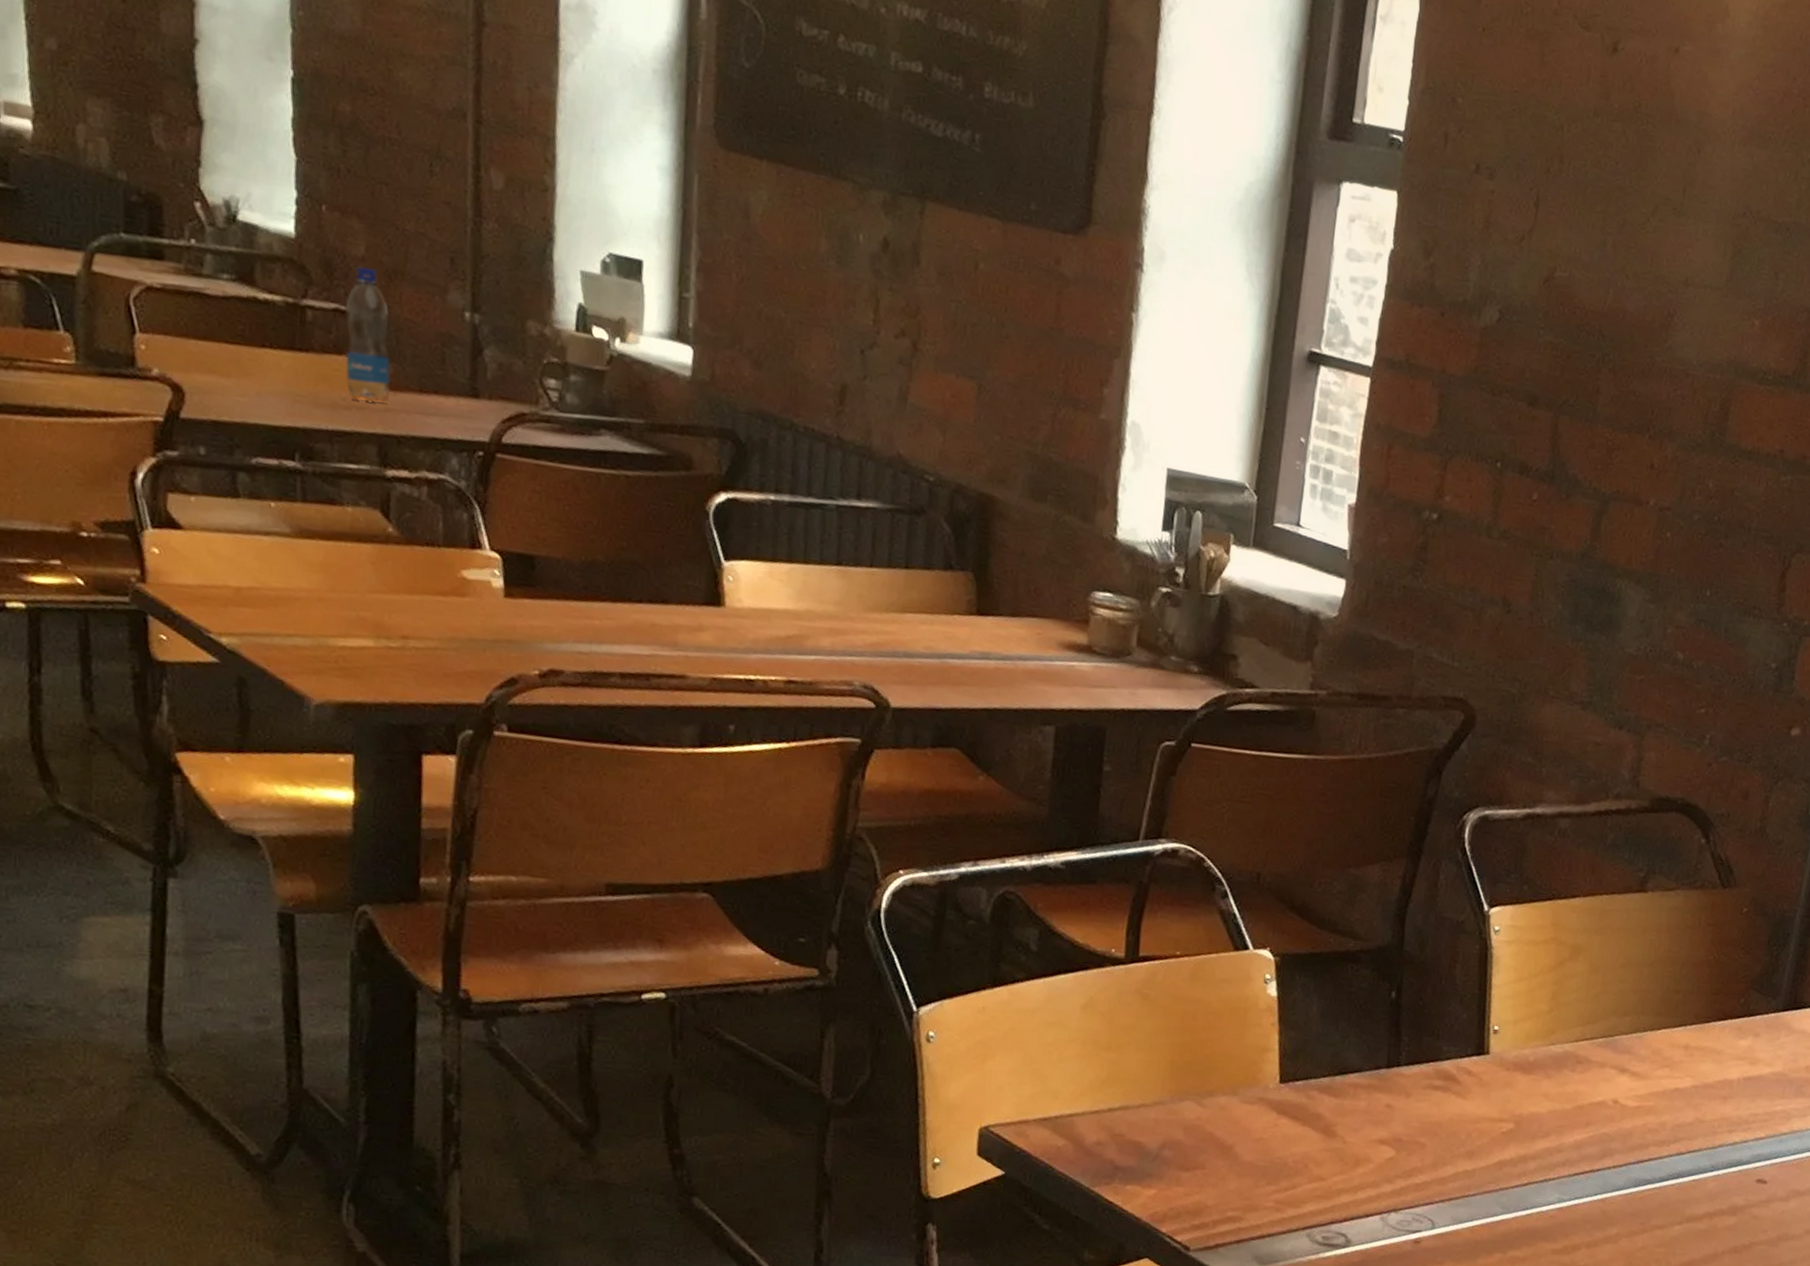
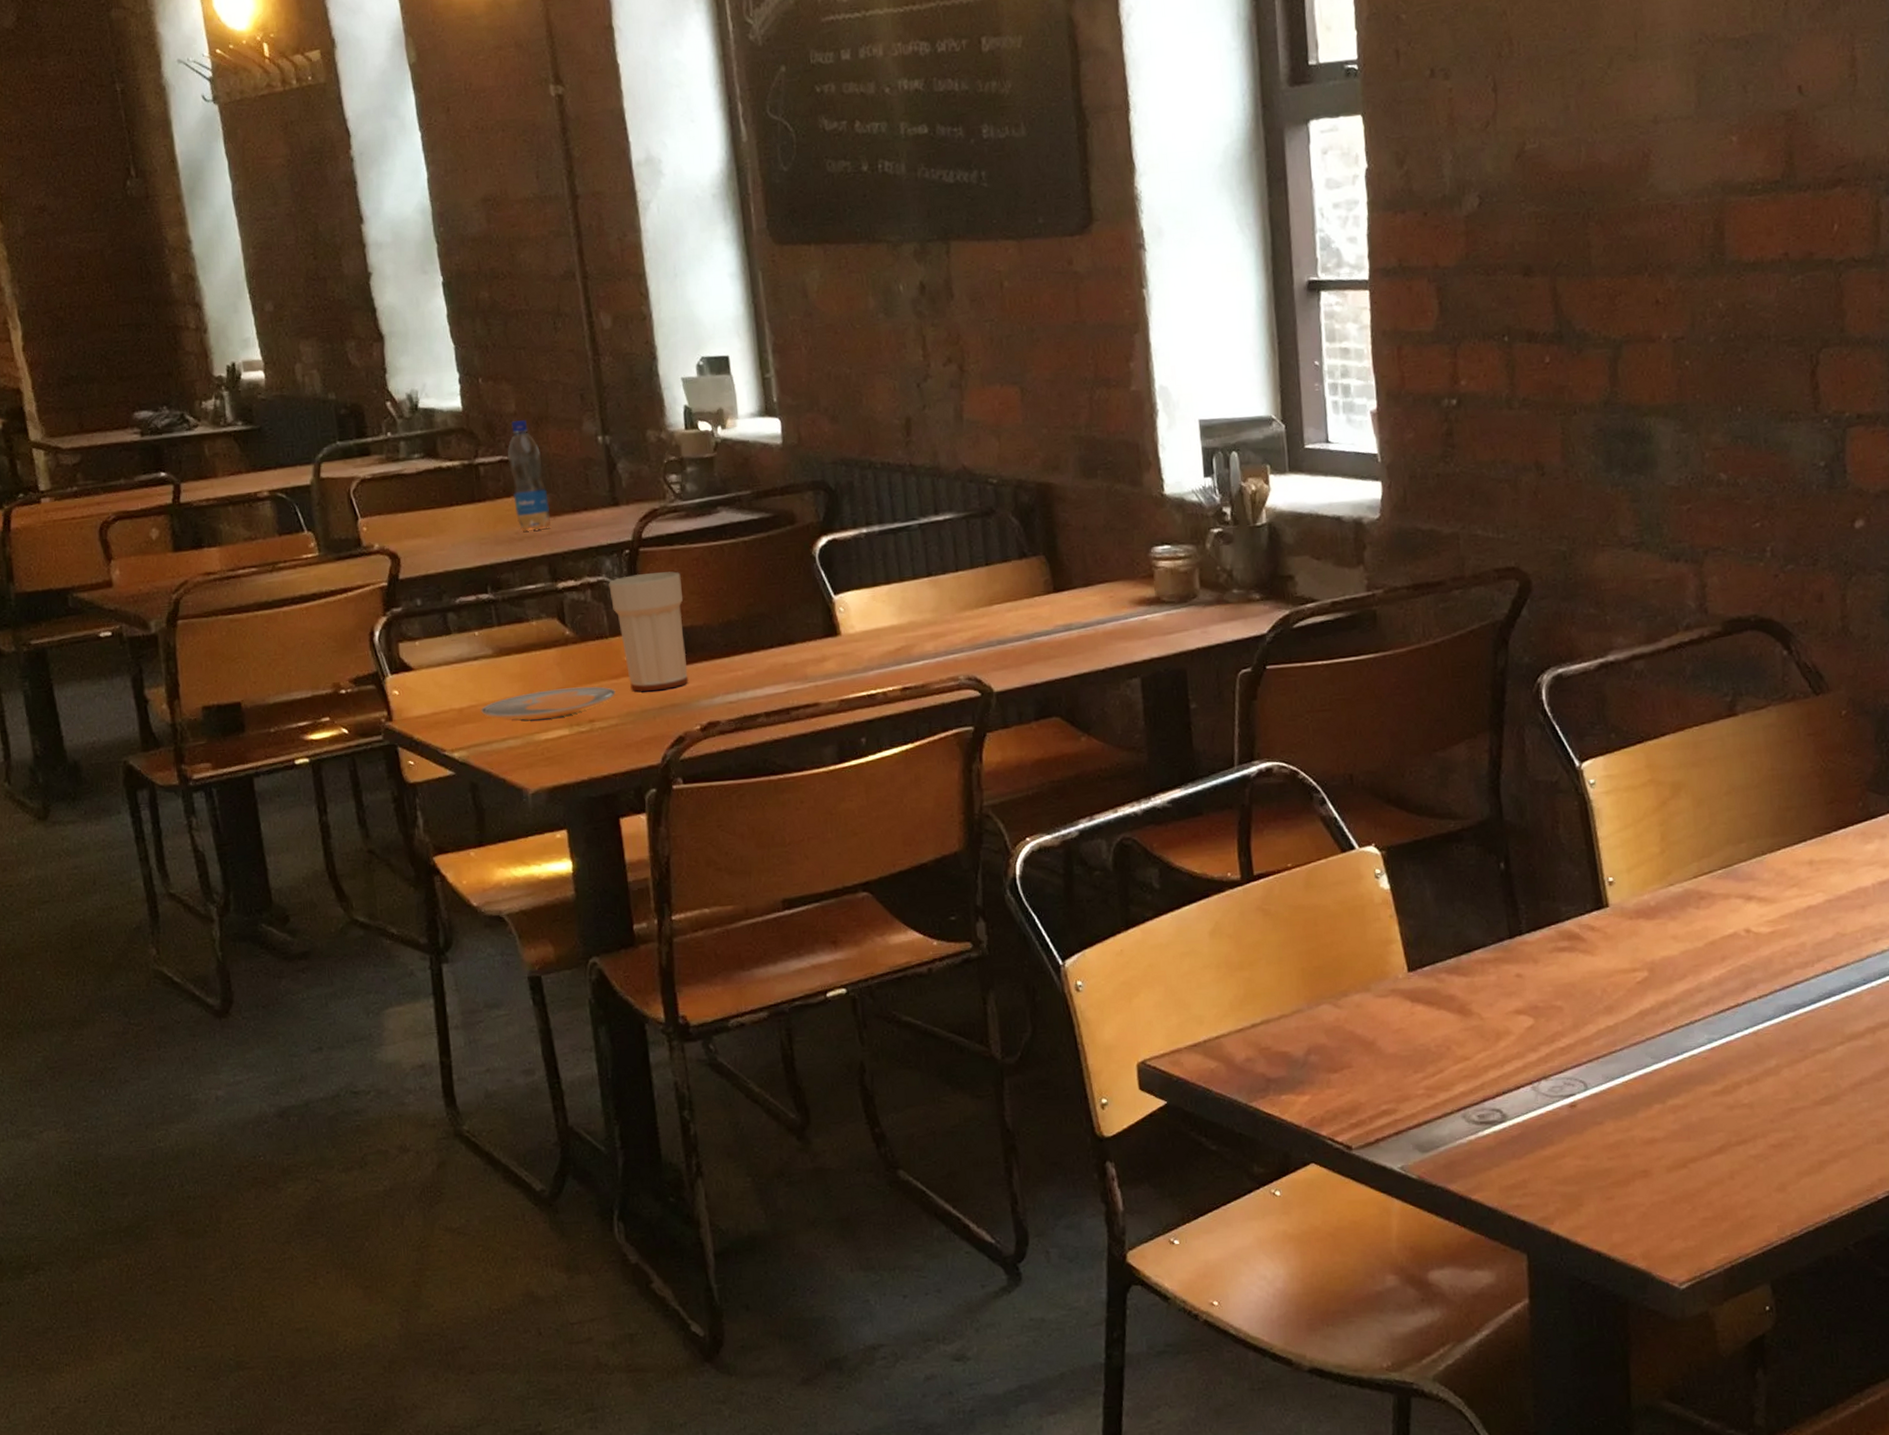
plate: none [264,588,441,625] -> present [481,686,616,720]
cup: none [451,481,543,622] -> present [609,571,689,692]

